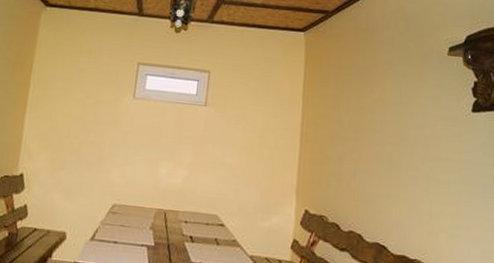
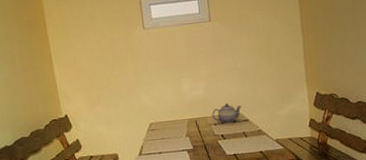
teapot: none [184,200,220,225] -> present [212,103,241,124]

